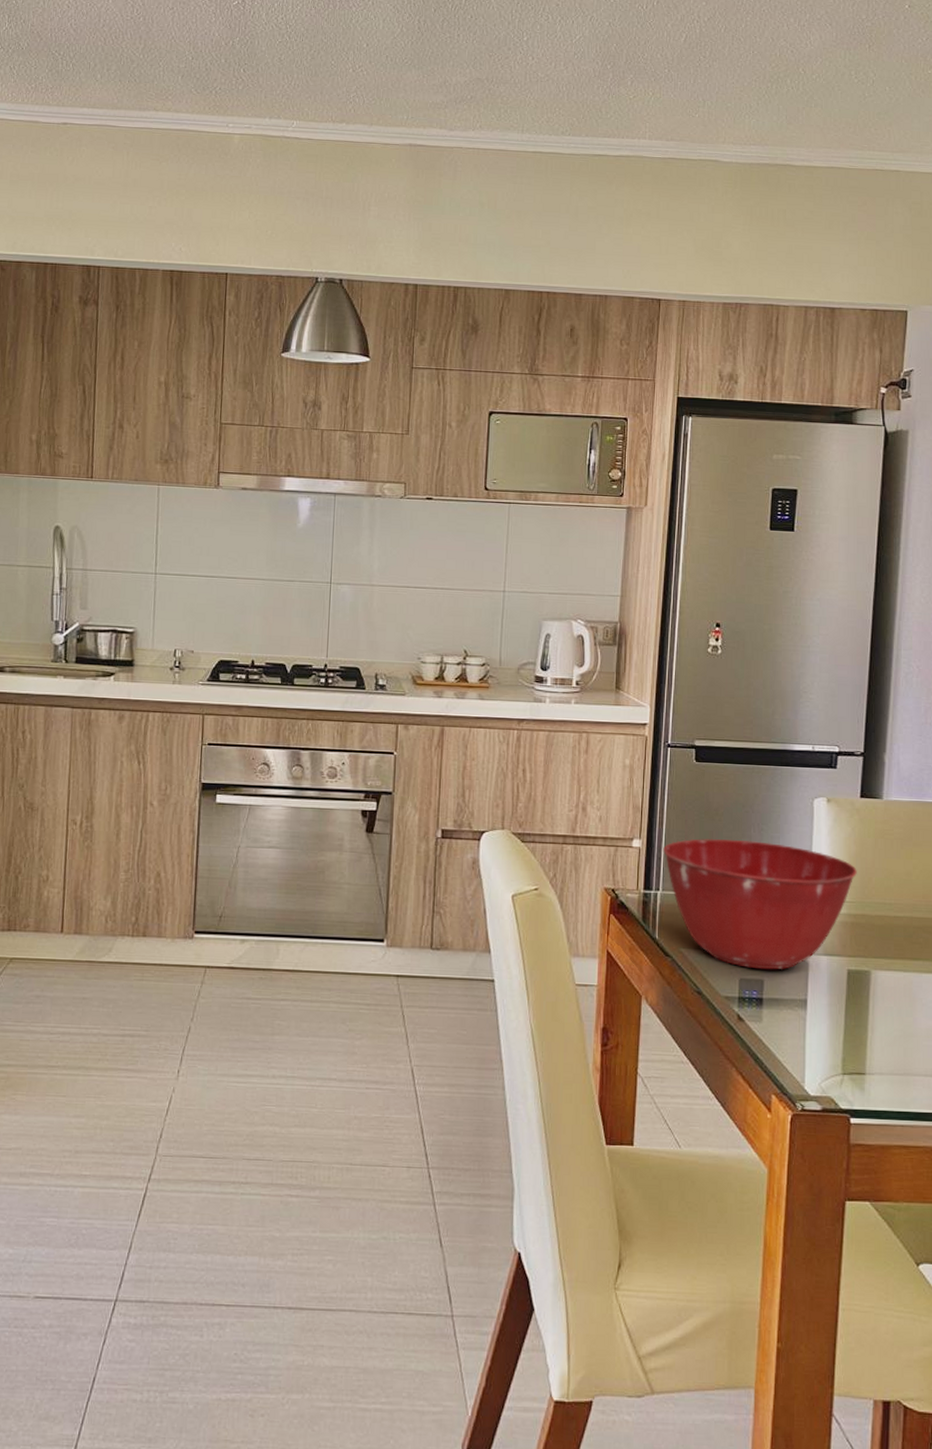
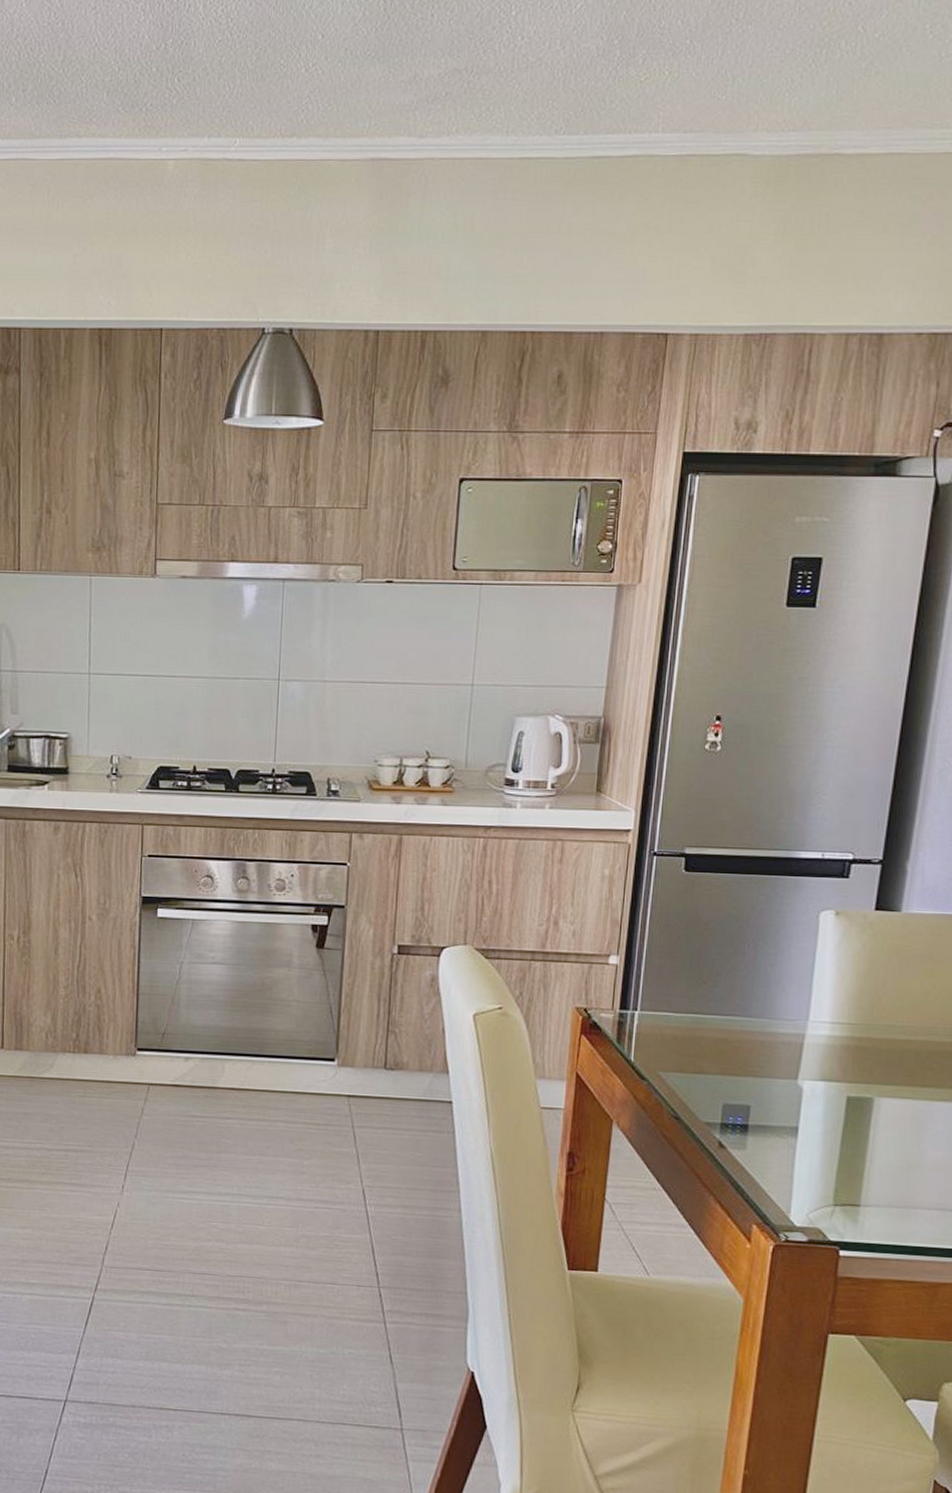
mixing bowl: present [663,838,857,970] -> none [643,954,865,1096]

